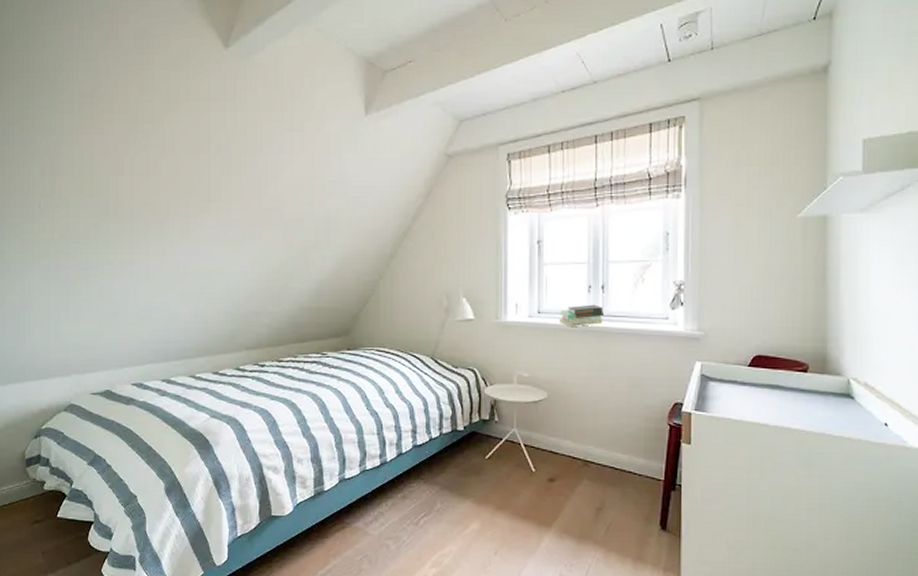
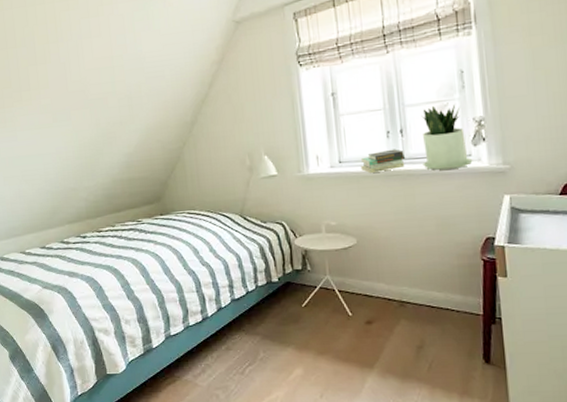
planter: none [620,264,669,331] -> present [421,104,473,170]

